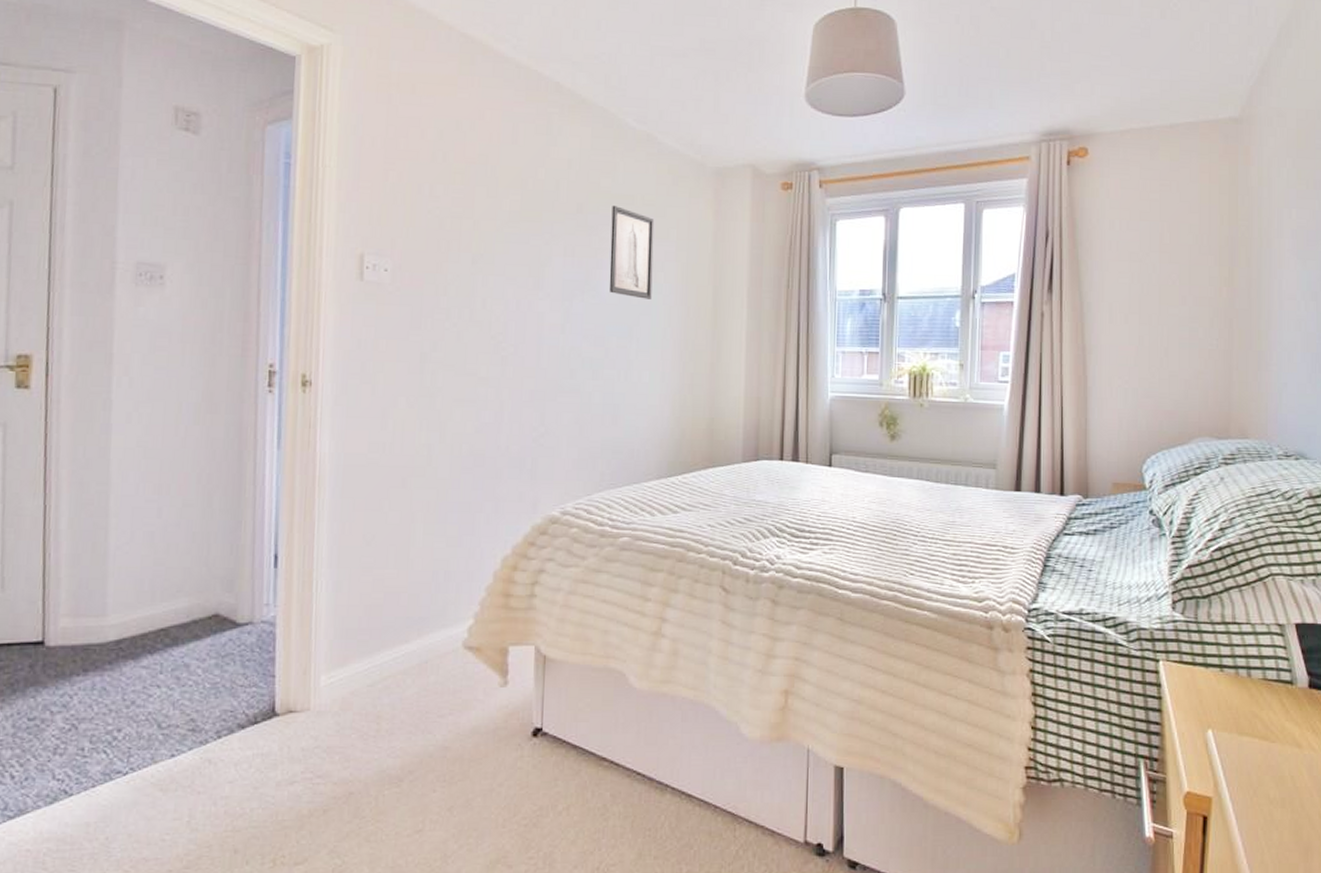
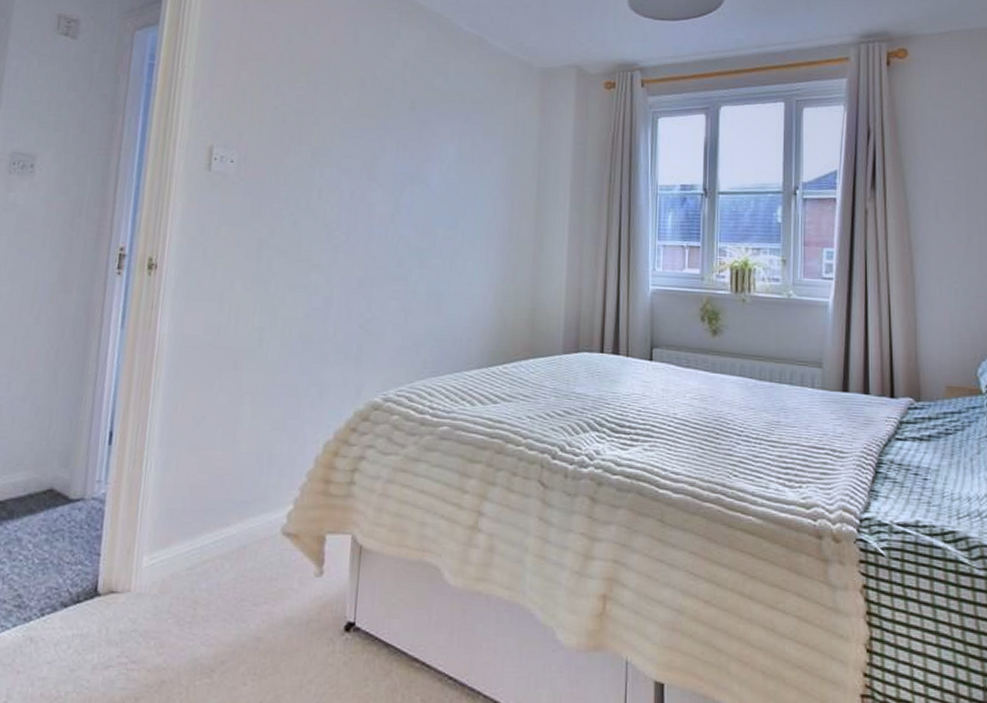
wall art: present [609,205,655,299] -> none [438,102,483,192]

